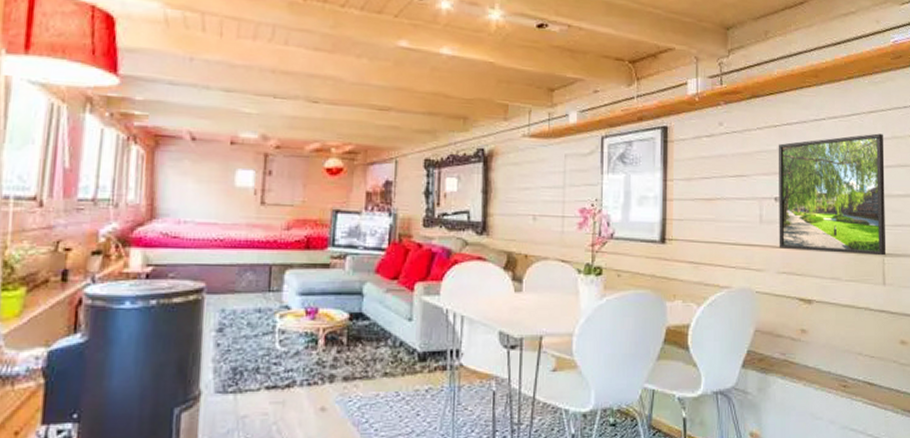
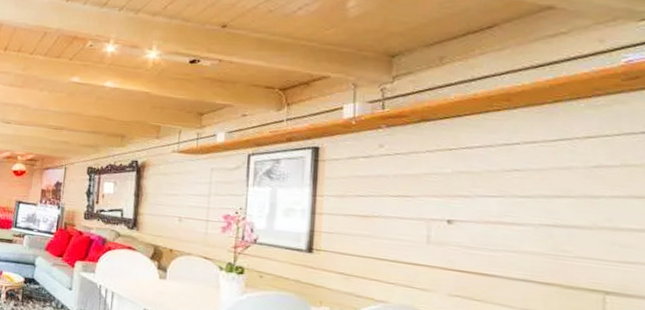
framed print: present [778,133,886,256] -> none [451,160,609,294]

